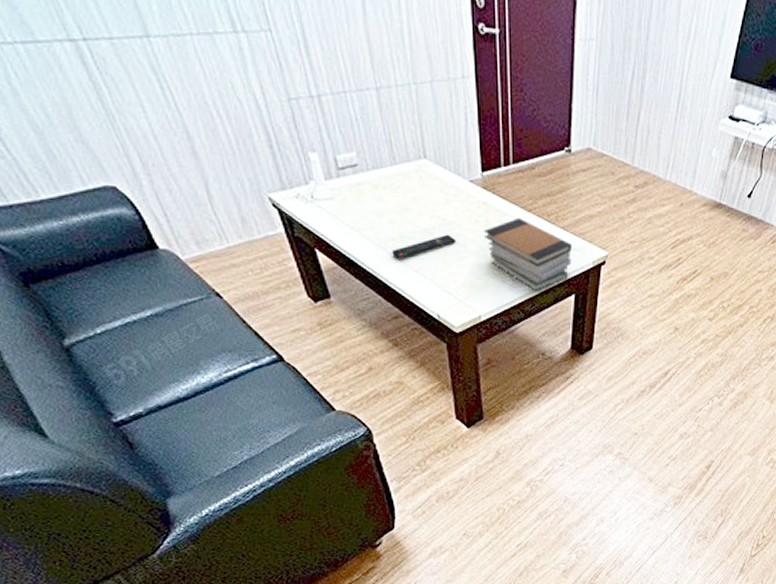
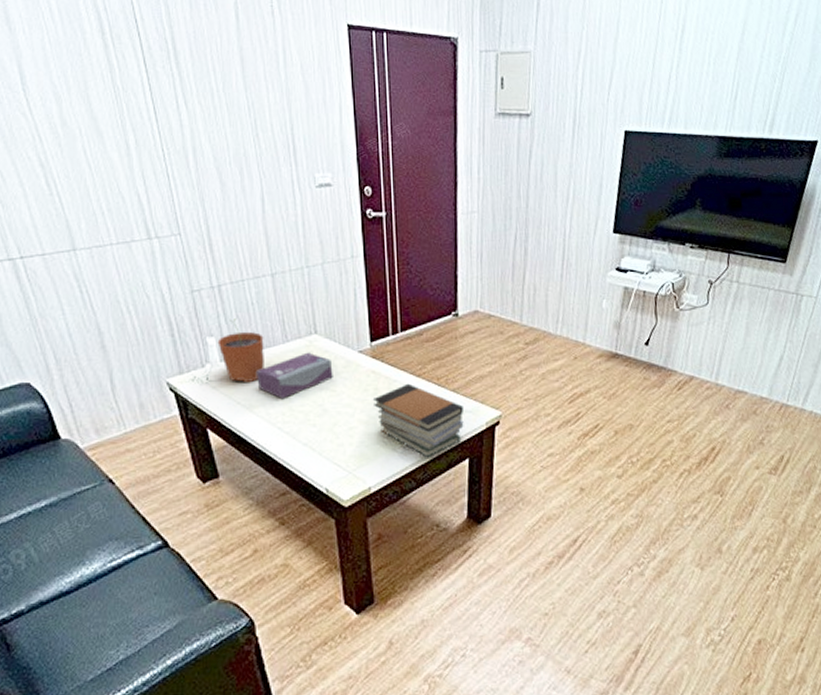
plant pot: none [320,134,372,204] -> present [217,318,264,382]
tissue box: none [363,177,444,225] -> present [255,352,333,400]
remote control: present [392,234,457,259] -> none [282,405,346,434]

